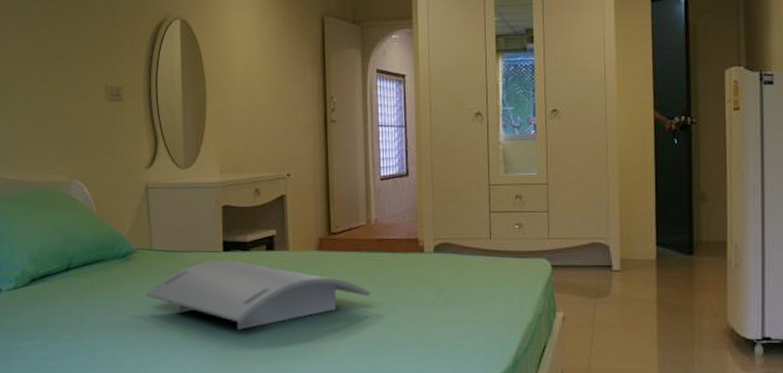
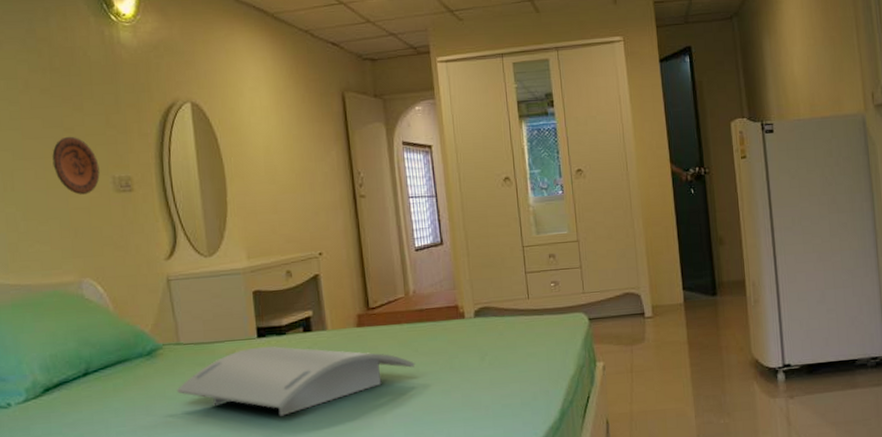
decorative plate: none [55,45,95,101] -> present [52,136,100,195]

